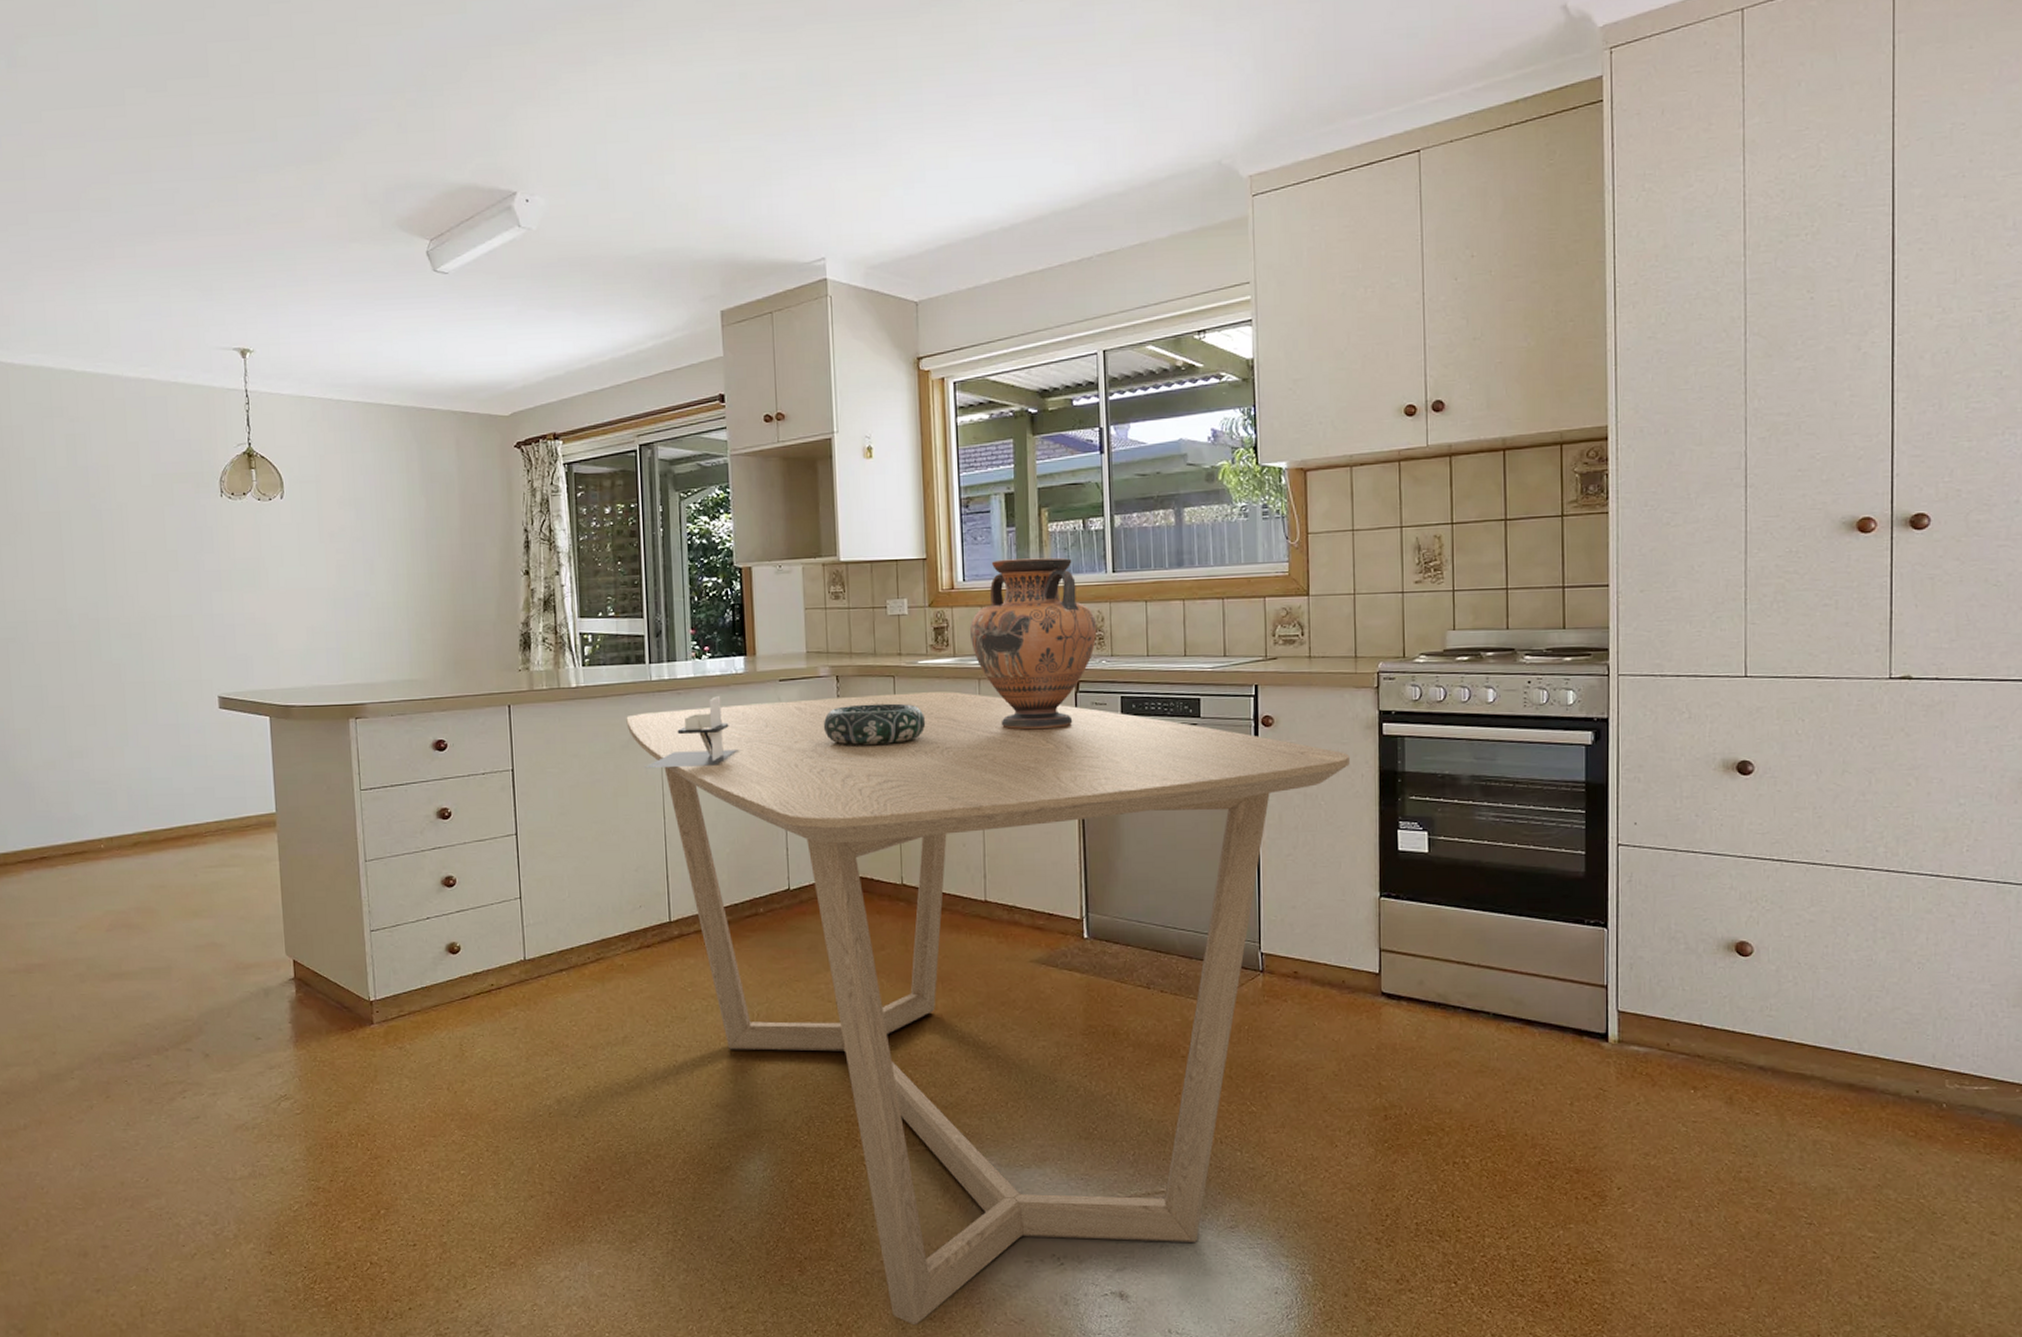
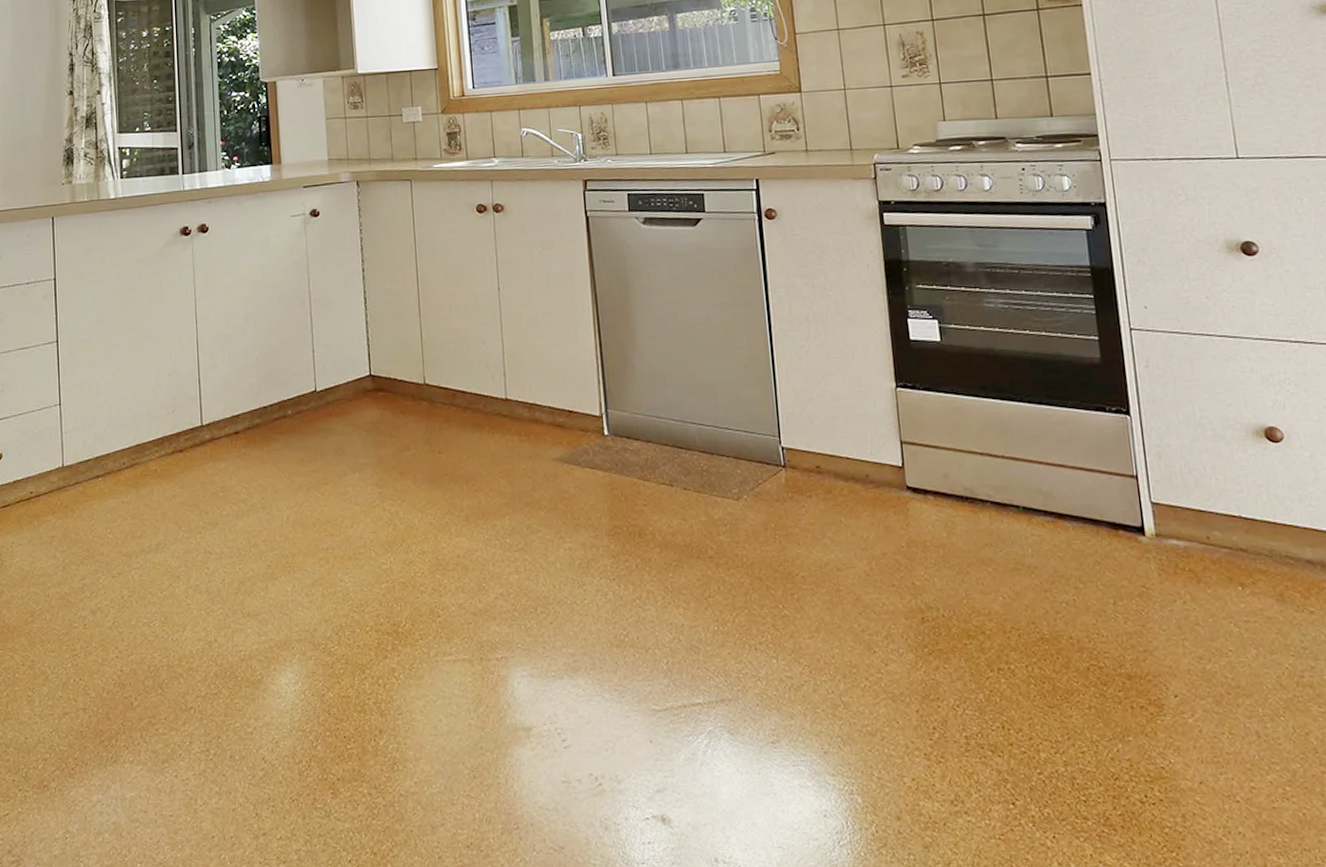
dining table: present [626,691,1350,1326] -> none [161,193,854,854]
napkin holder: present [645,696,741,769] -> none [178,204,268,275]
decorative bowl: present [823,703,926,746] -> none [345,206,443,248]
vase: present [970,557,1097,730] -> none [481,63,601,229]

